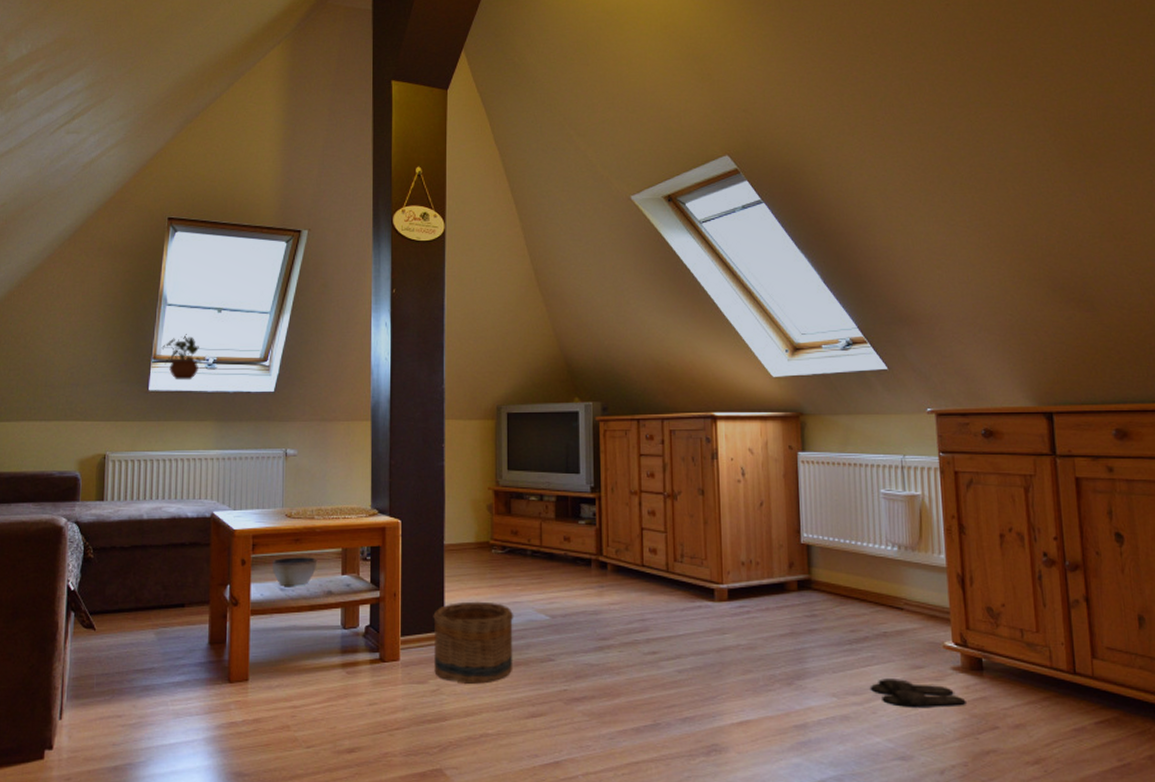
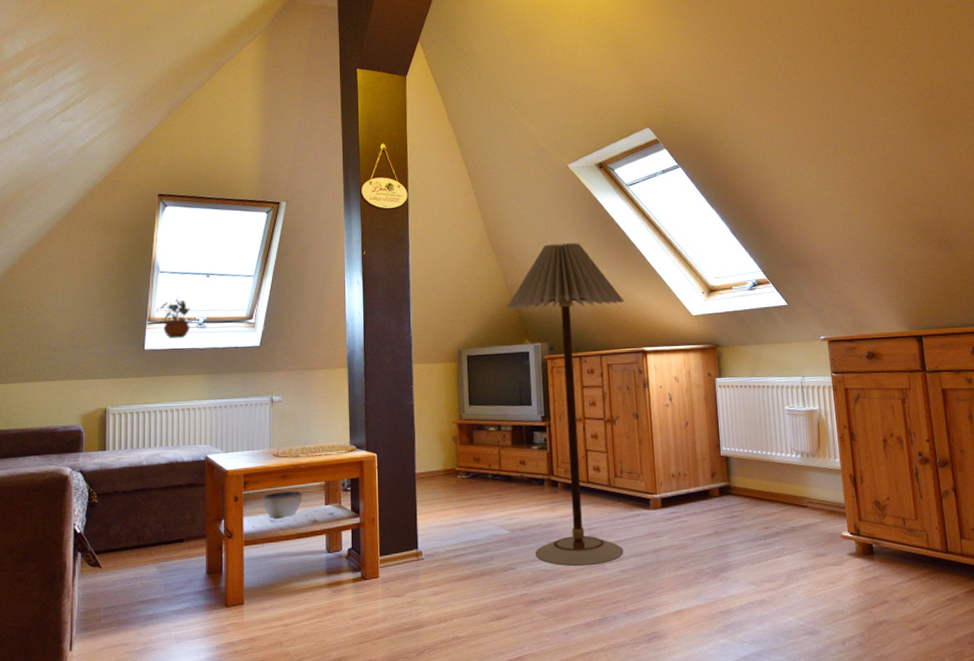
basket: present [433,601,514,684] -> none [408,521,480,594]
floor lamp: none [554,286,692,661] -> present [507,242,624,566]
slippers: present [871,679,966,707] -> none [783,566,861,590]

